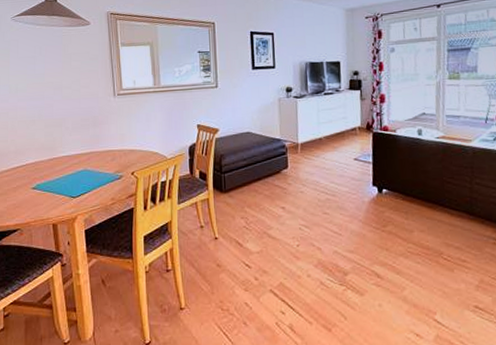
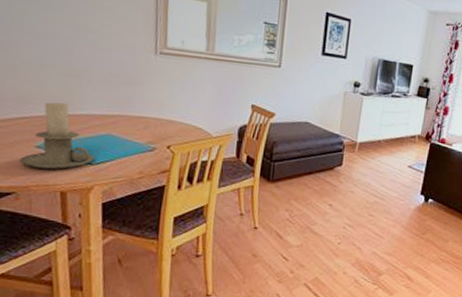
candle holder: none [22,149,76,206] -> present [20,102,95,169]

